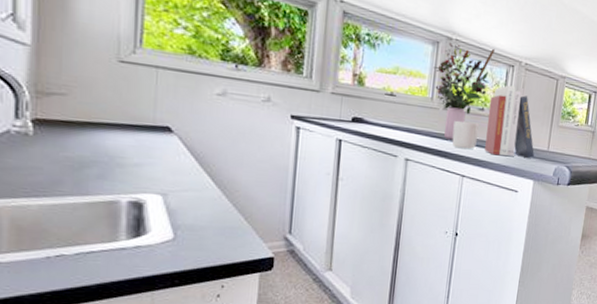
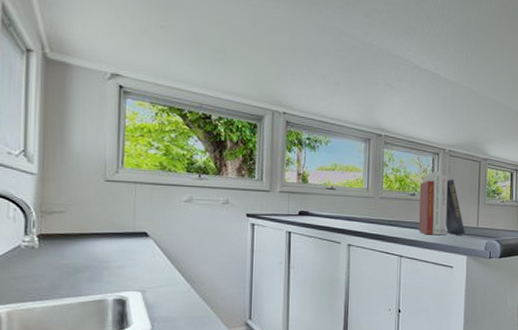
bouquet: present [433,42,495,141] -> none [367,138,420,225]
mug: present [451,120,480,149] -> none [388,206,413,231]

